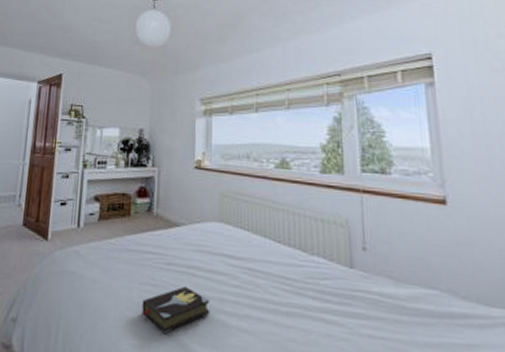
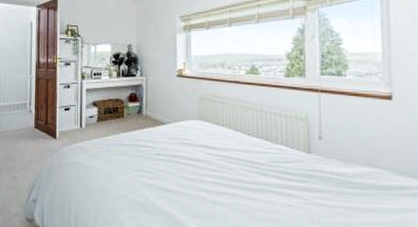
hardback book: present [142,286,210,335] -> none [137,171,192,208]

